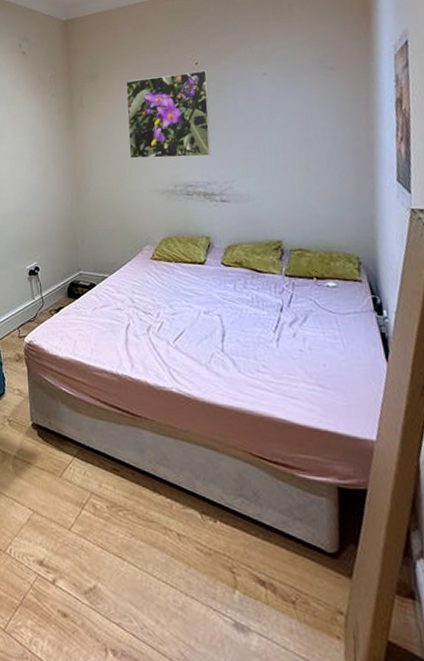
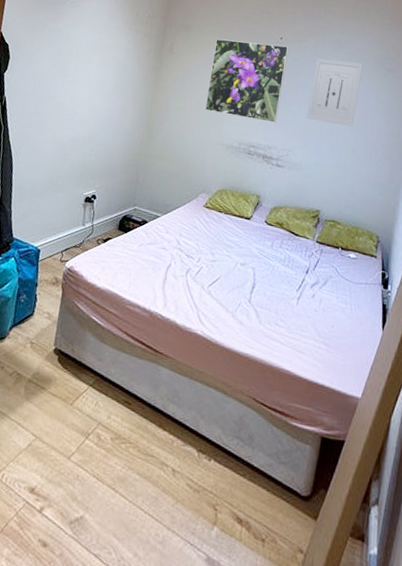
wall art: none [241,67,301,144] -> present [307,58,363,126]

